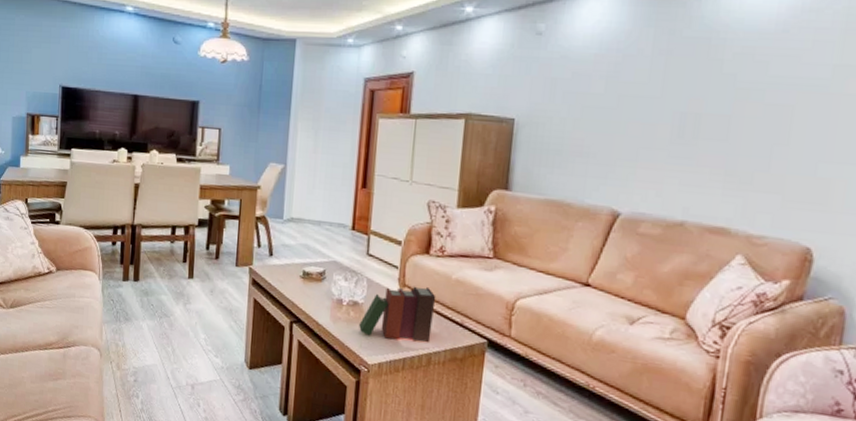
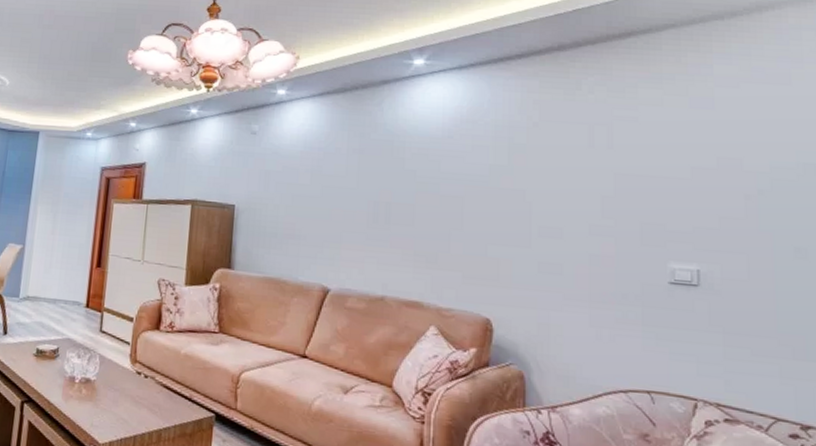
books: present [359,286,436,343] -> none [91,361,166,419]

